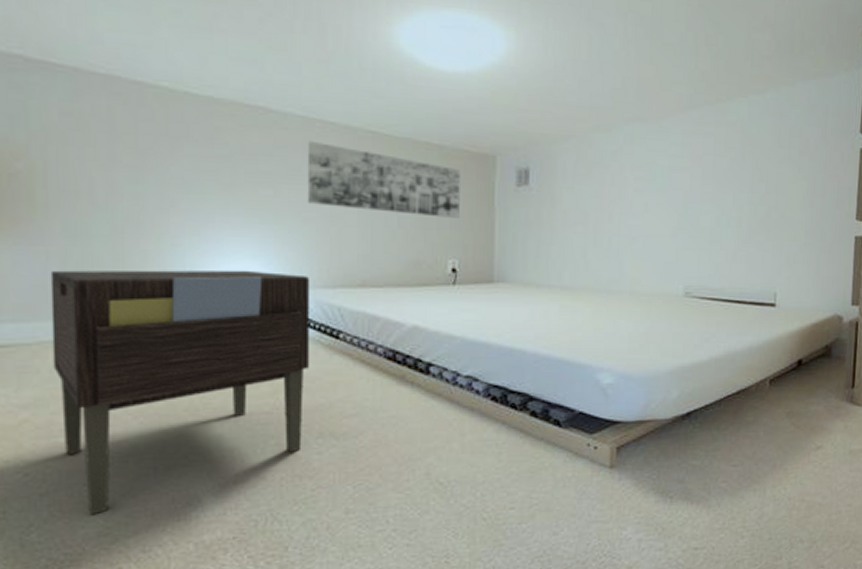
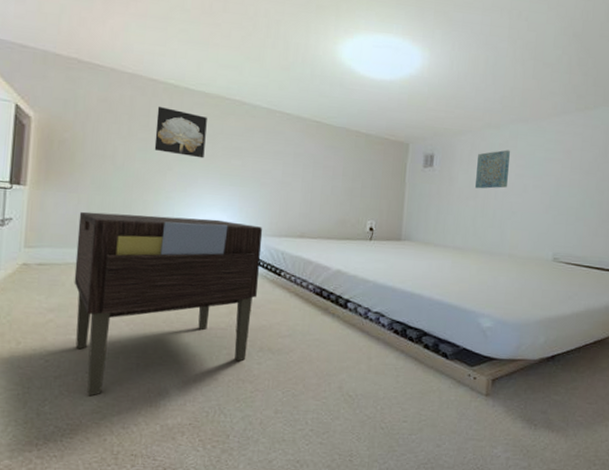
wall art: none [148,118,220,189] -> present [154,106,207,159]
wall art: present [307,140,460,218] -> none [265,126,381,189]
wall art: none [584,158,626,211] -> present [475,150,510,189]

